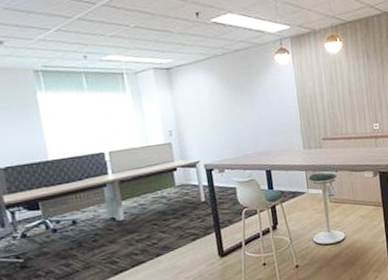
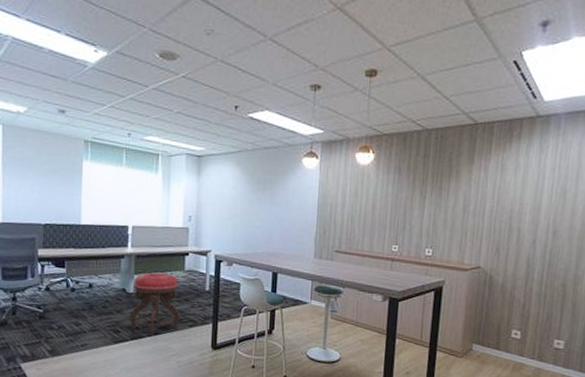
stool: none [122,192,181,258] -> present [130,272,180,336]

